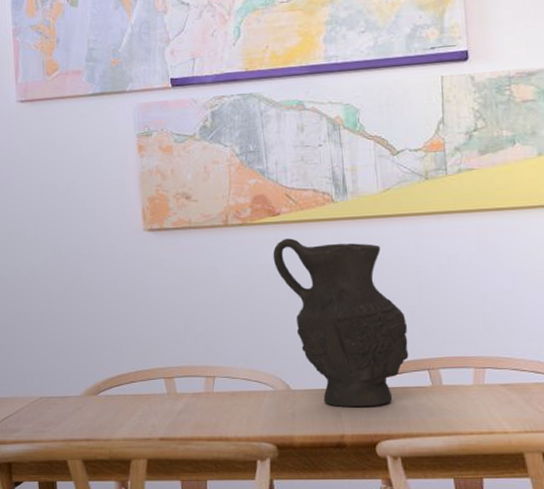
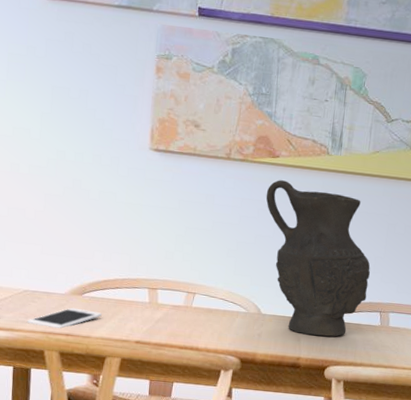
cell phone: none [45,409,120,434] -> present [26,307,102,329]

